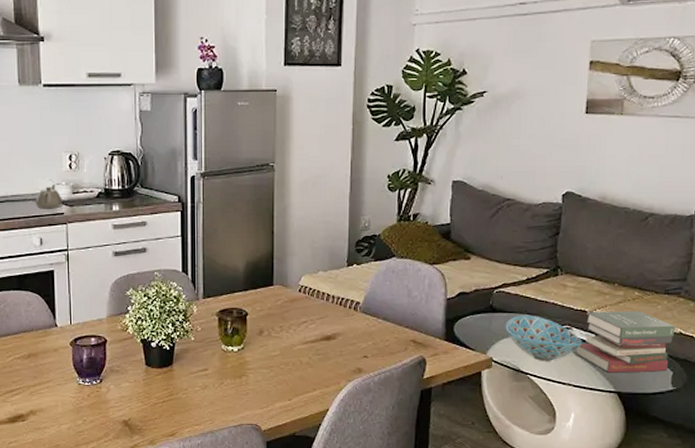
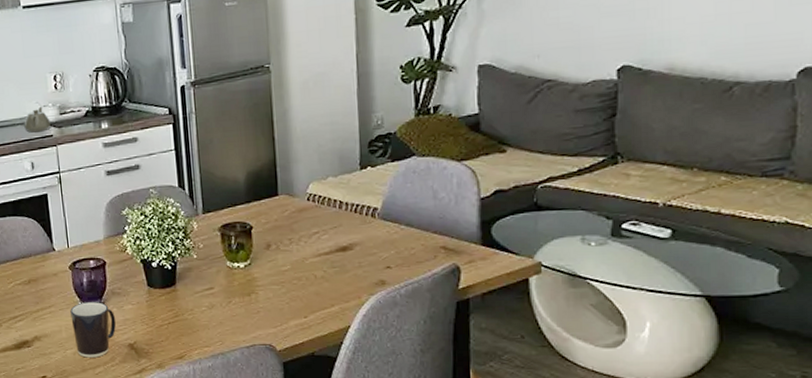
mug: none [68,377,112,433] -> present [70,301,116,358]
bowl: present [505,316,583,361] -> none [555,211,656,263]
books: present [576,311,676,373] -> none [648,199,780,274]

